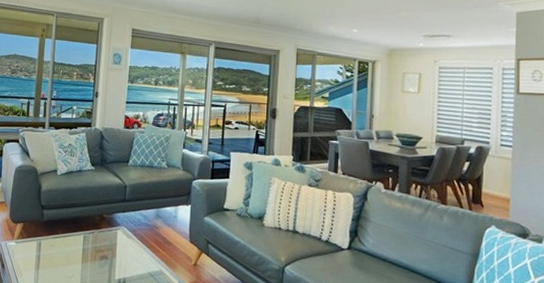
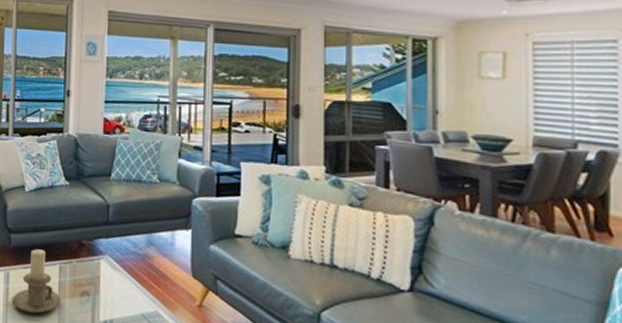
candle holder: none [42,222,84,275] -> present [12,249,61,314]

